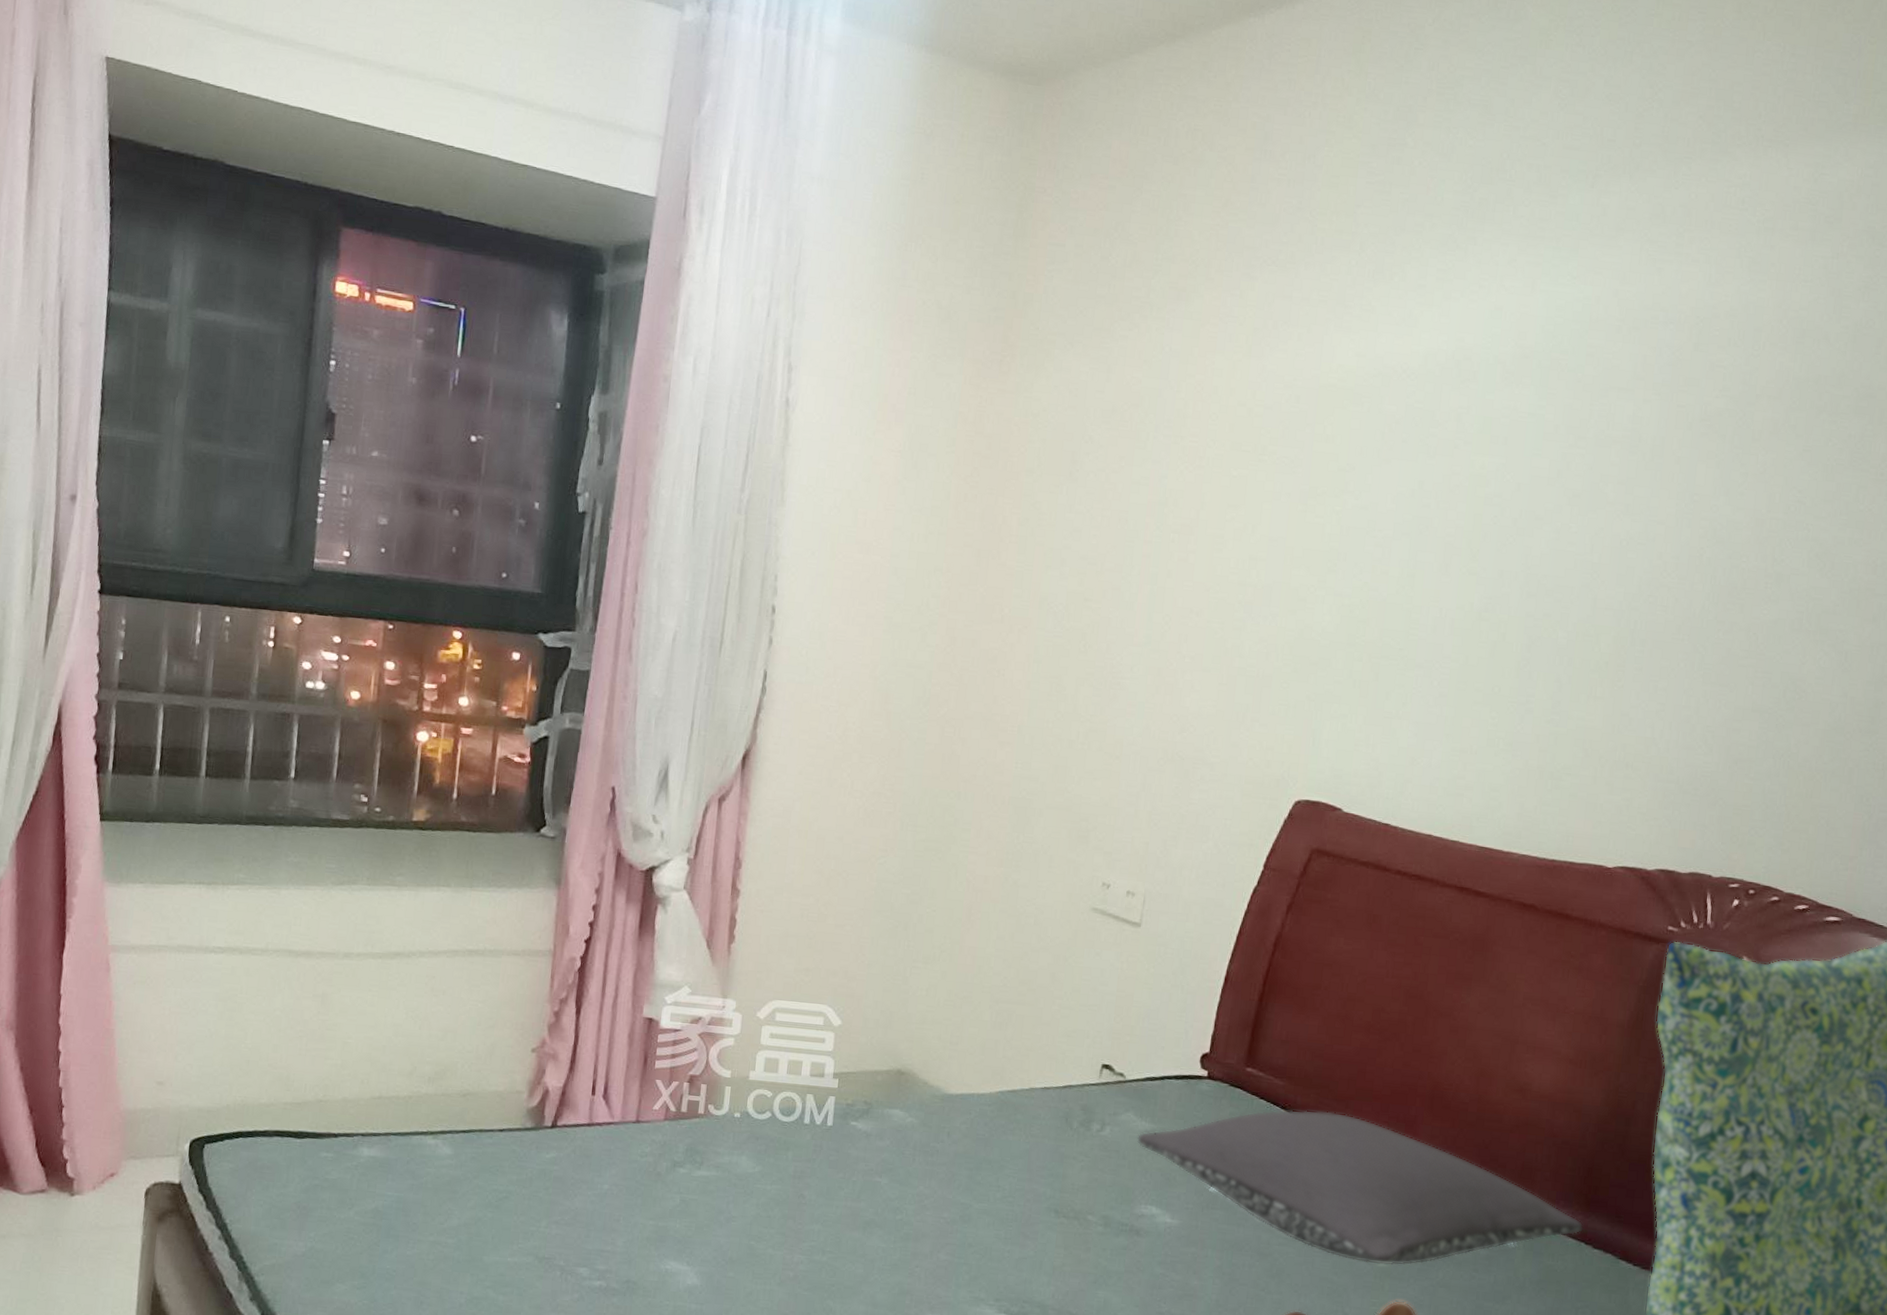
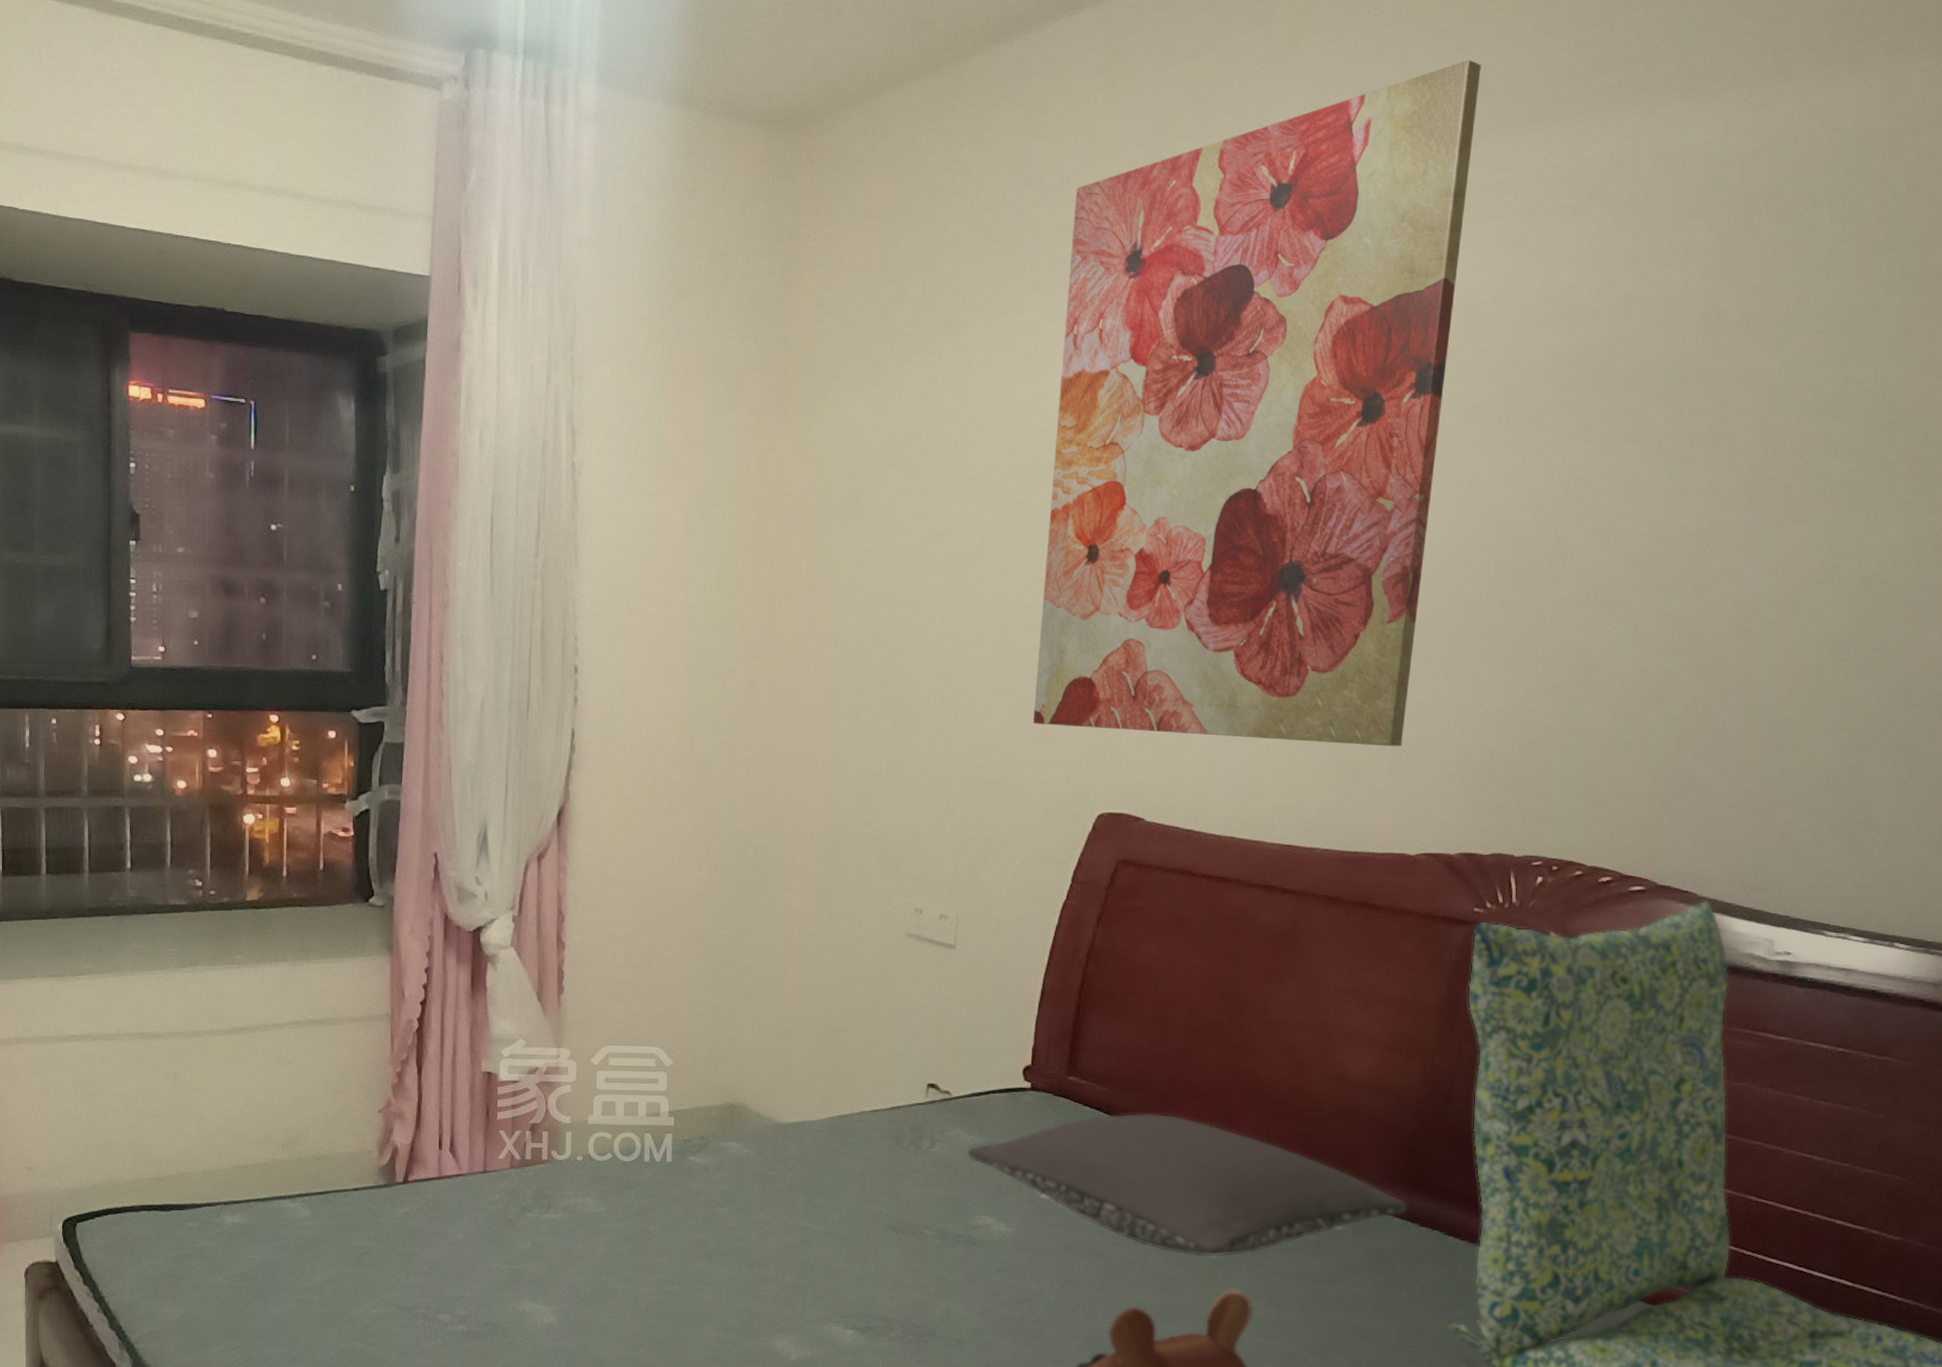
wall art: none [1235,75,1728,757] -> present [1032,59,1481,747]

